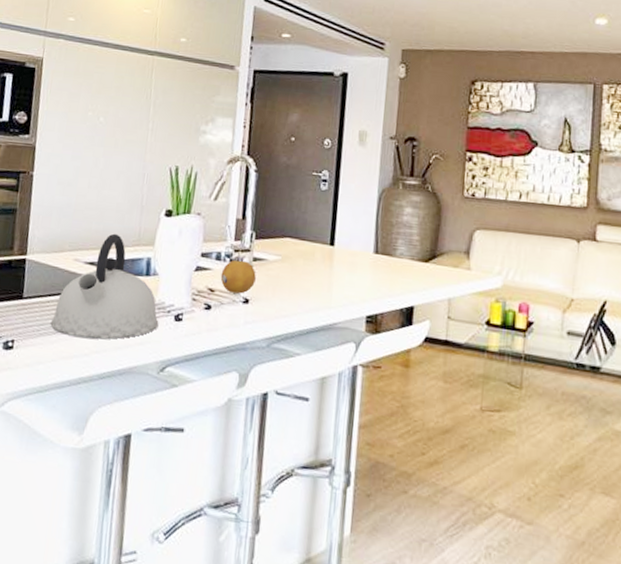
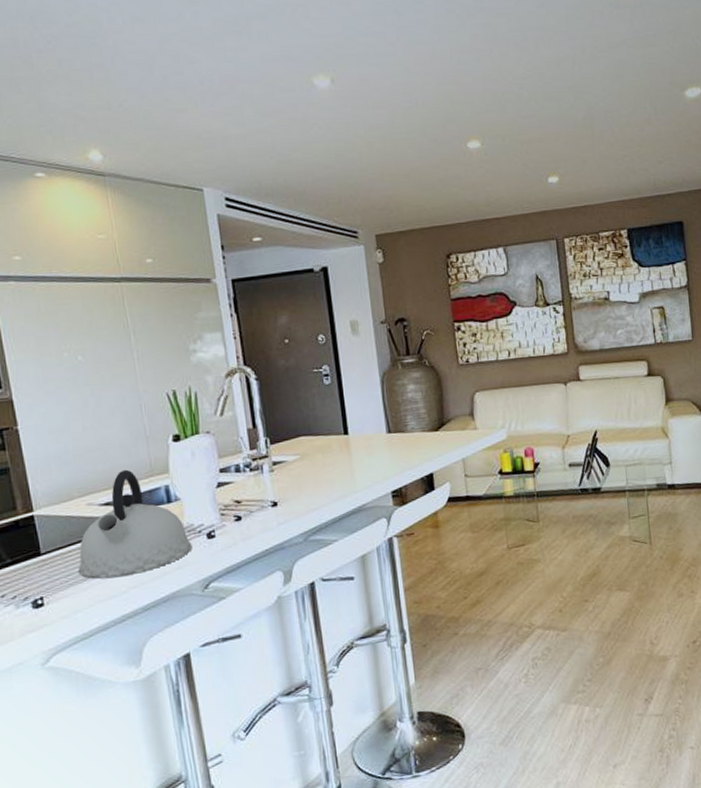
fruit: present [220,260,256,294] -> none [243,466,280,500]

